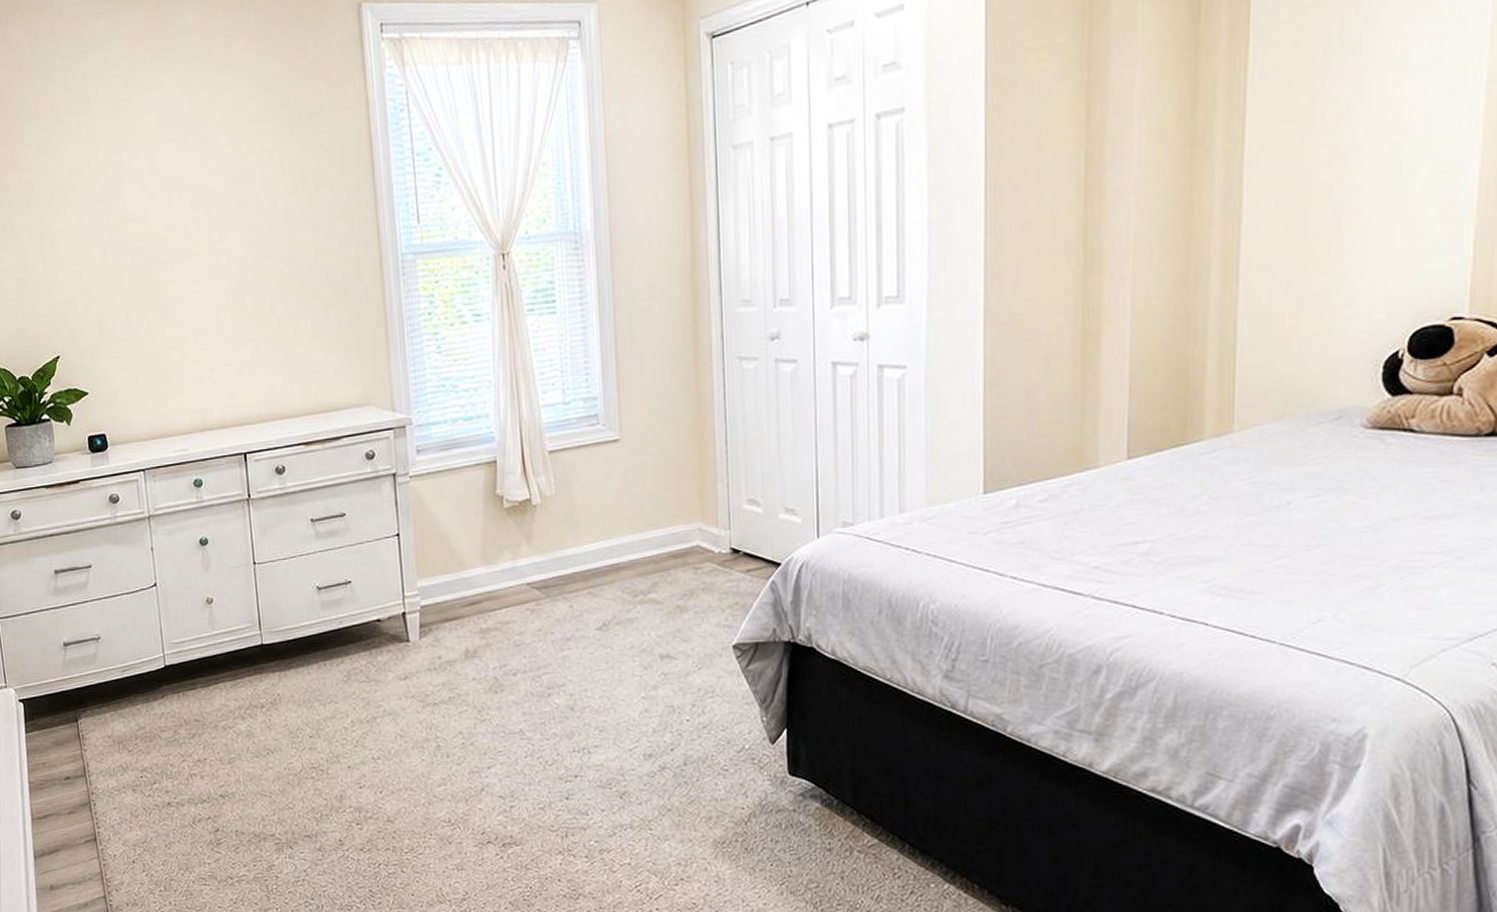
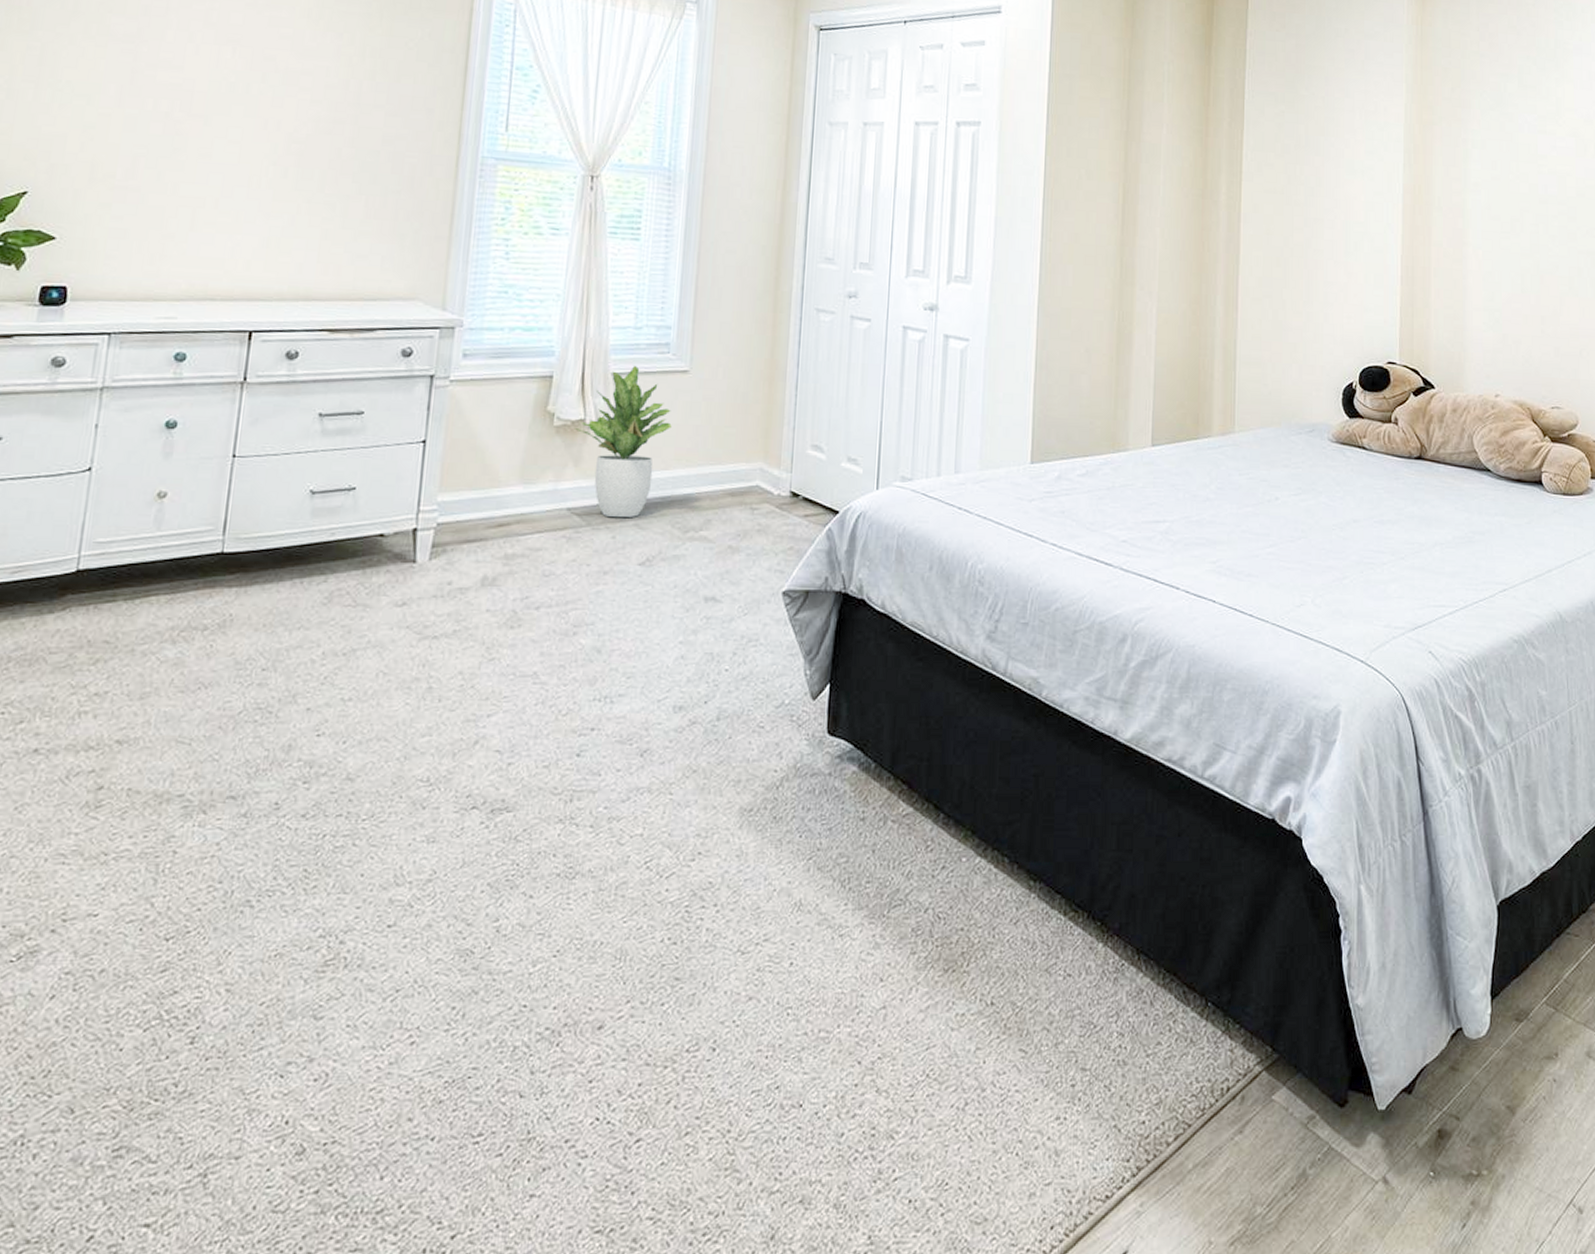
potted plant: none [522,440,610,588] -> present [573,365,672,517]

